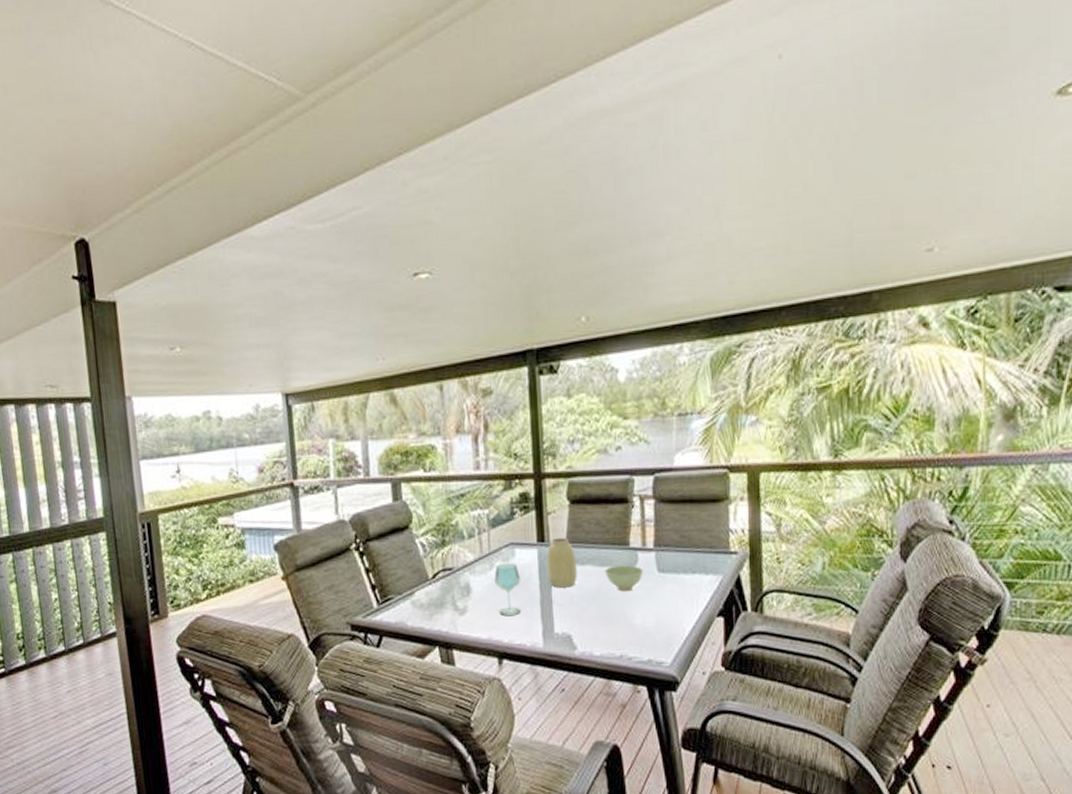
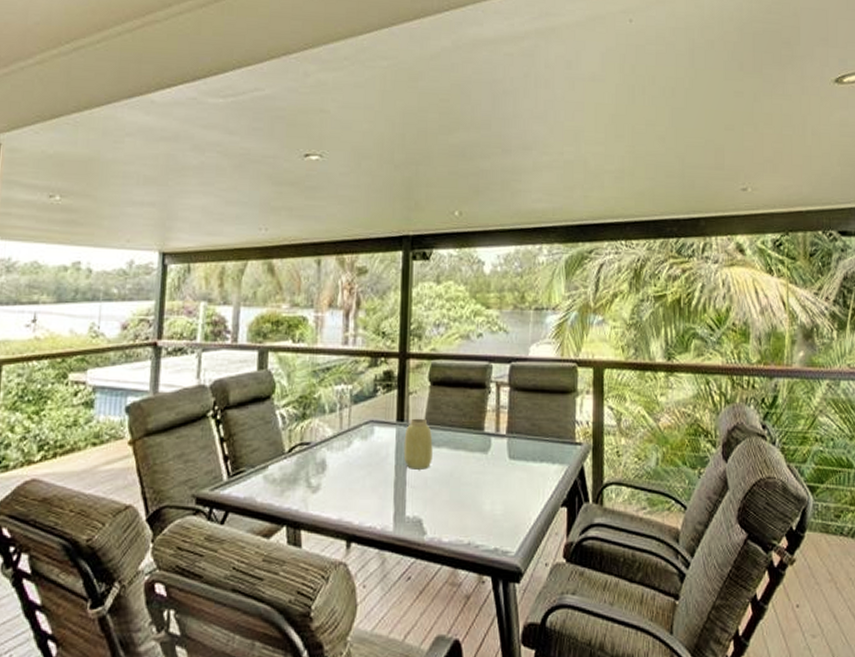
wine glass: present [494,563,522,615] -> none [351,440,378,495]
bowl: present [604,565,644,592] -> none [459,450,496,477]

